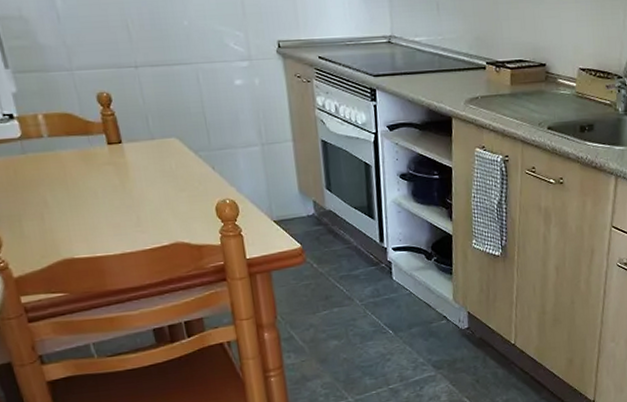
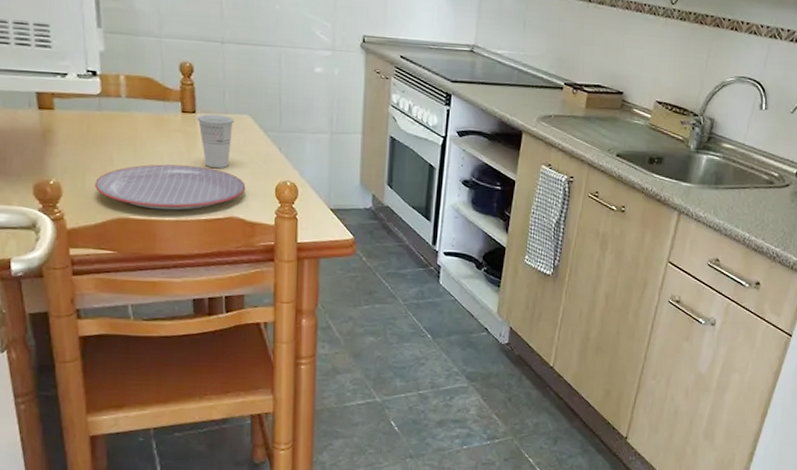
plate: none [33,196,186,246] -> present [95,164,246,211]
cup: none [124,141,165,197] -> present [197,114,234,169]

